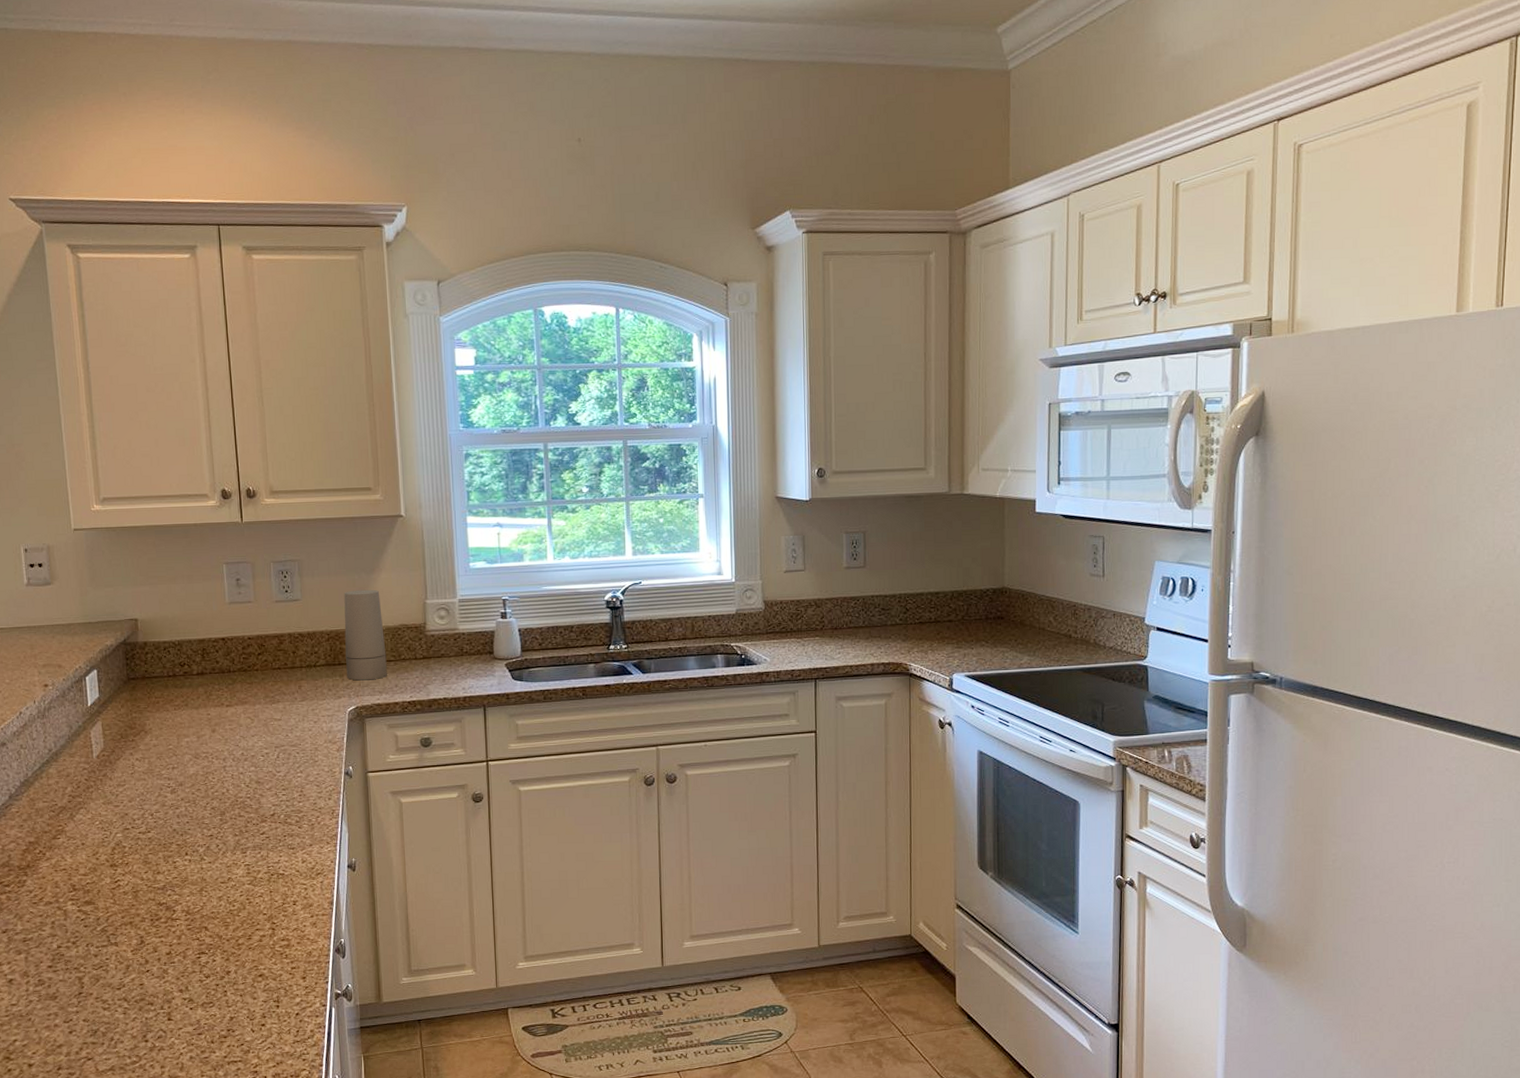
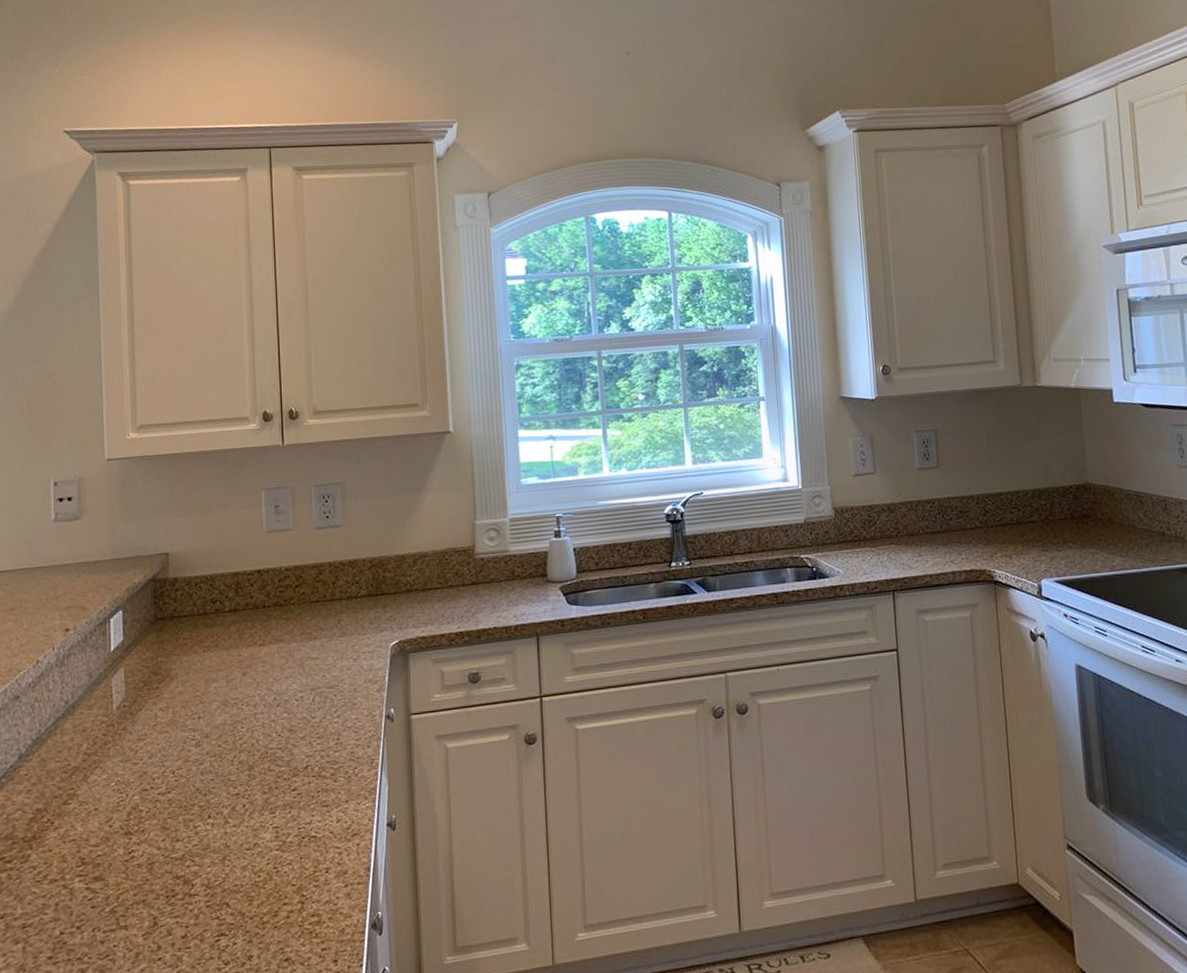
canister: present [344,589,387,681] -> none [388,511,433,612]

